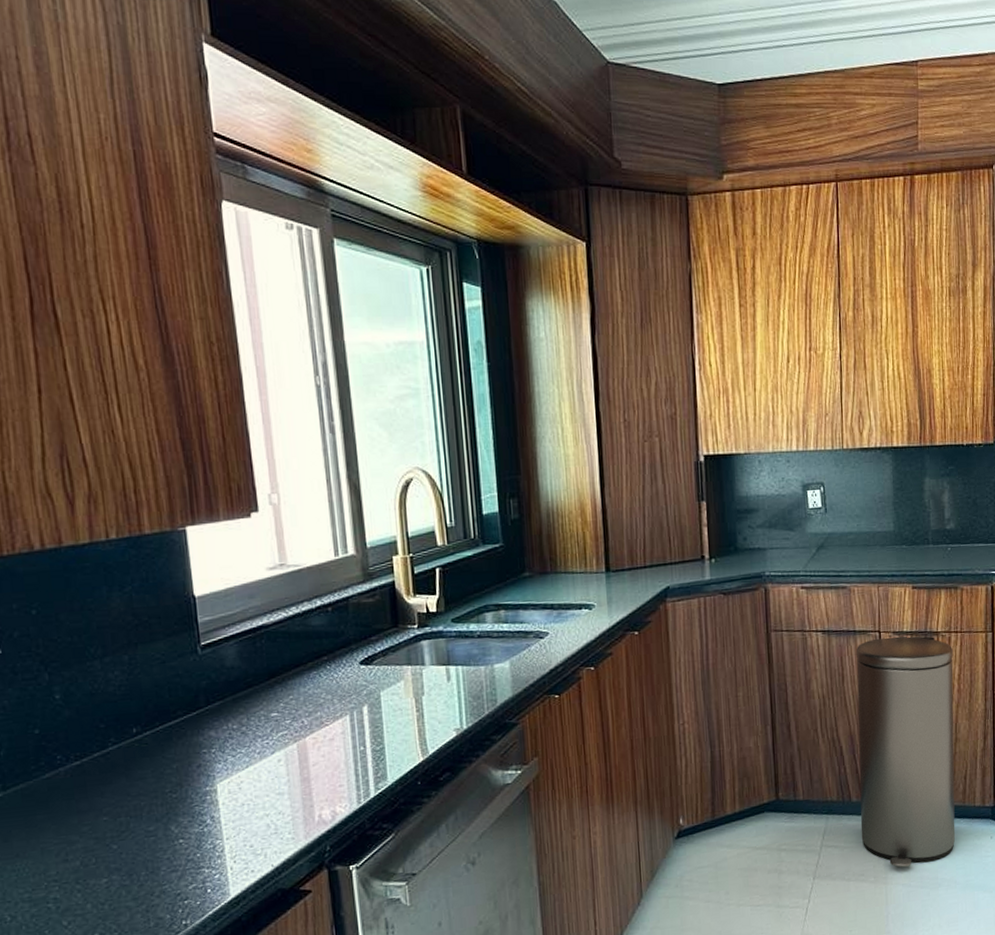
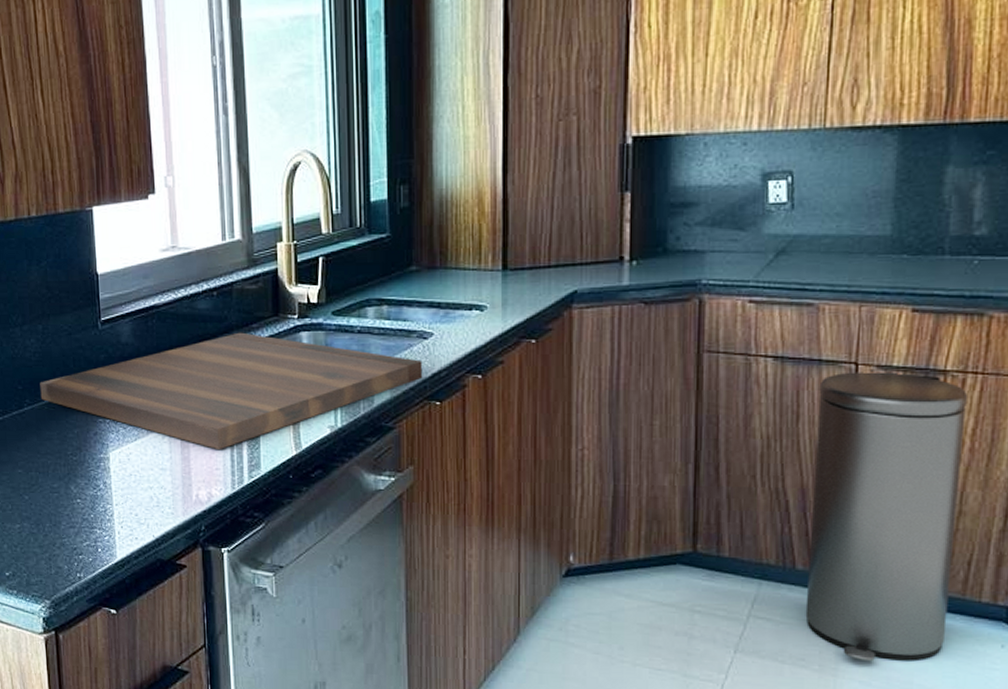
cutting board: none [127,645,541,767] -> present [40,332,423,451]

